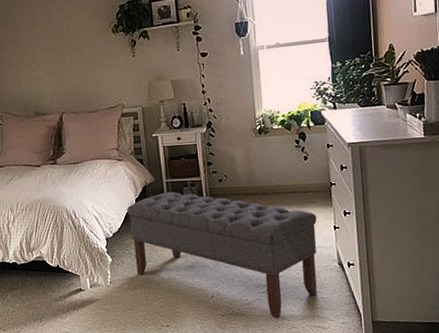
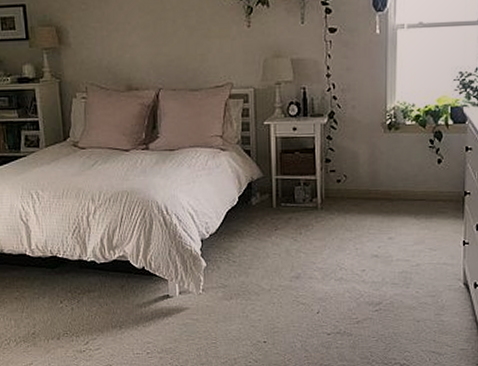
bench: present [126,191,317,319] -> none [227,190,445,341]

